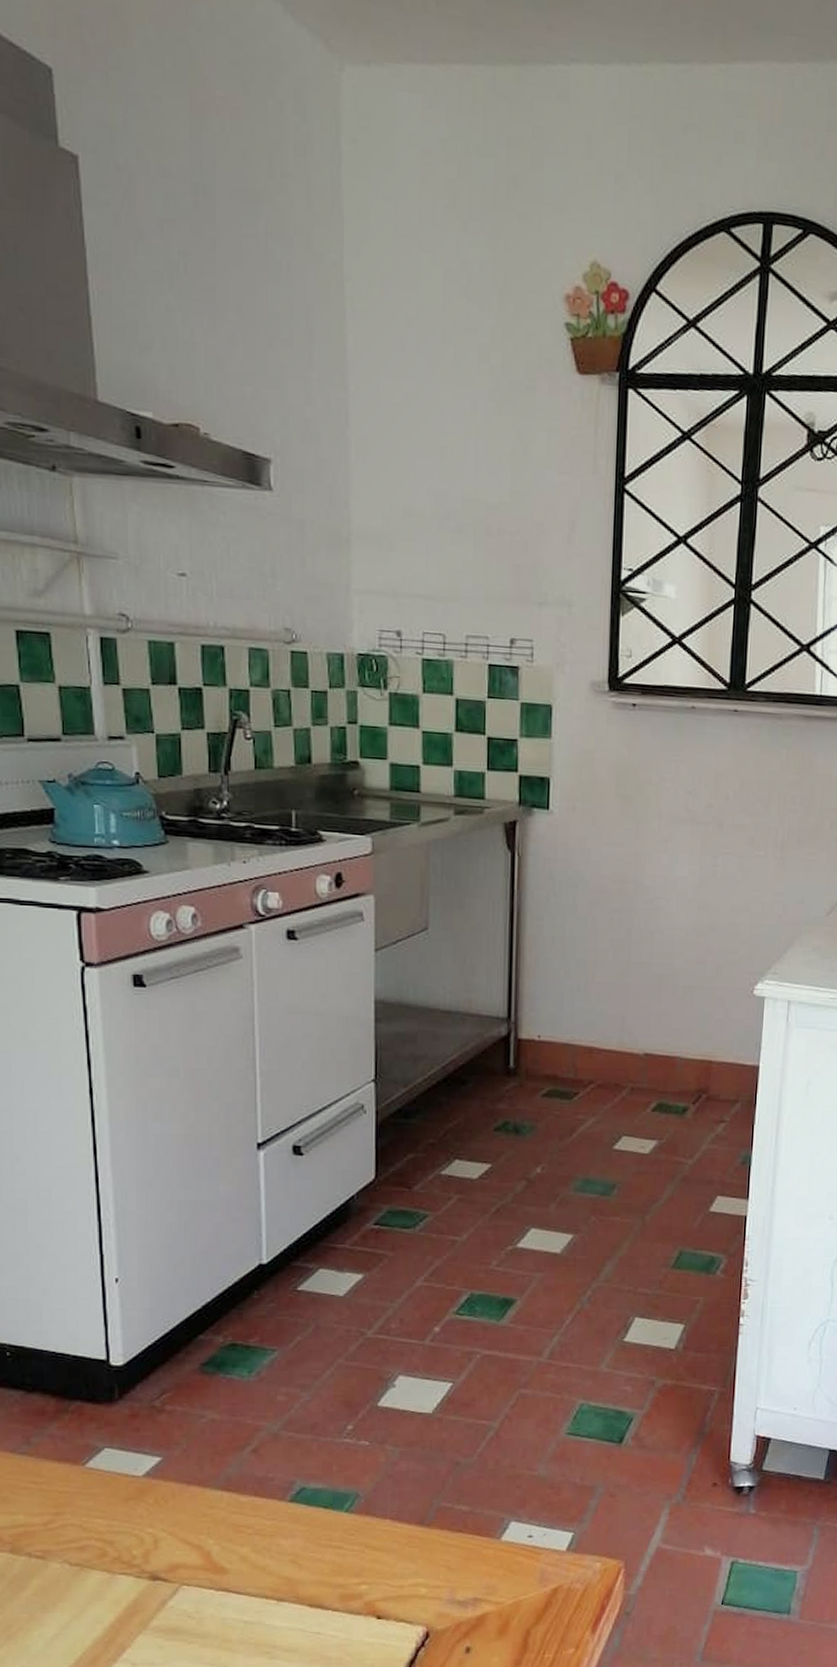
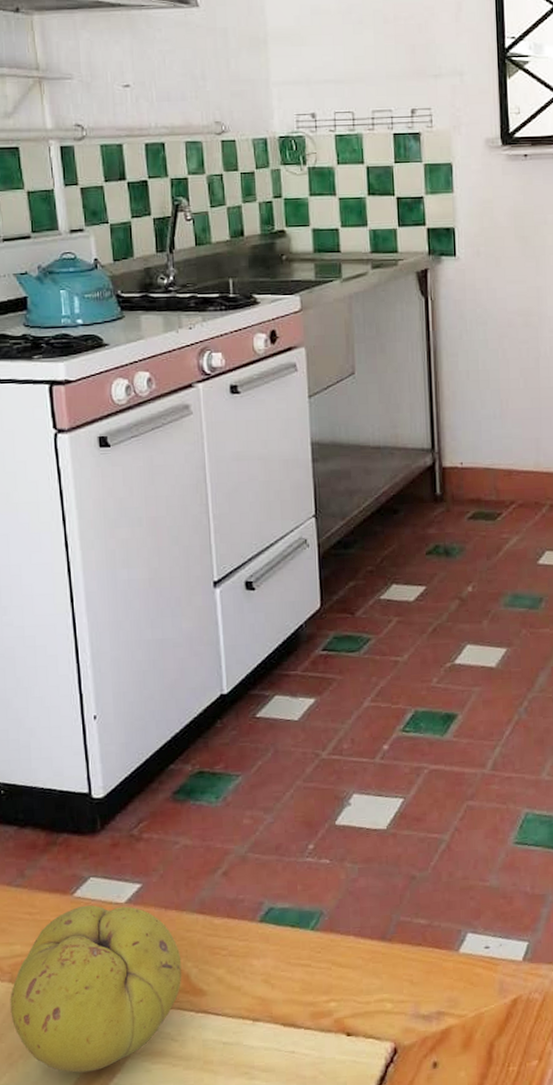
fruit: none [10,1477,203,1647] -> present [10,905,182,1073]

